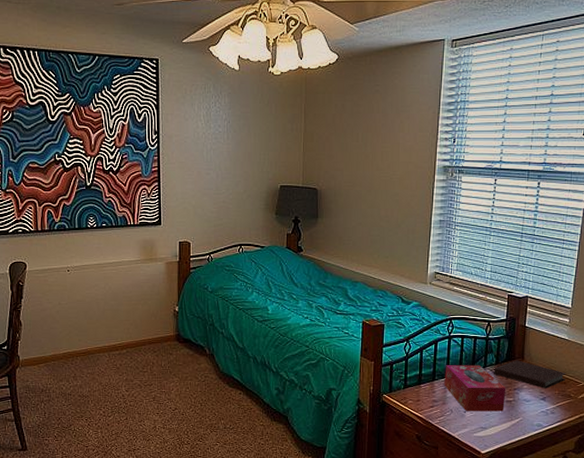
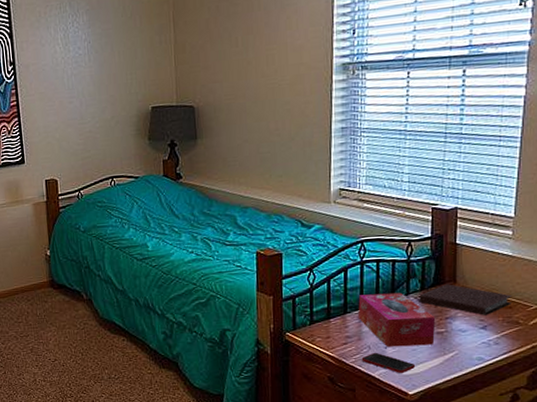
cell phone: none [444,415,488,434] -> present [361,352,416,373]

